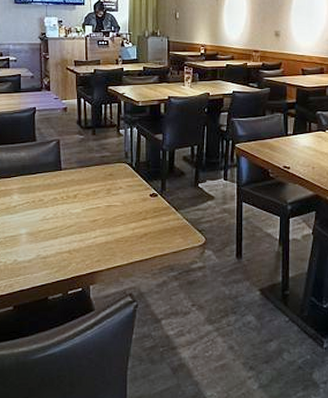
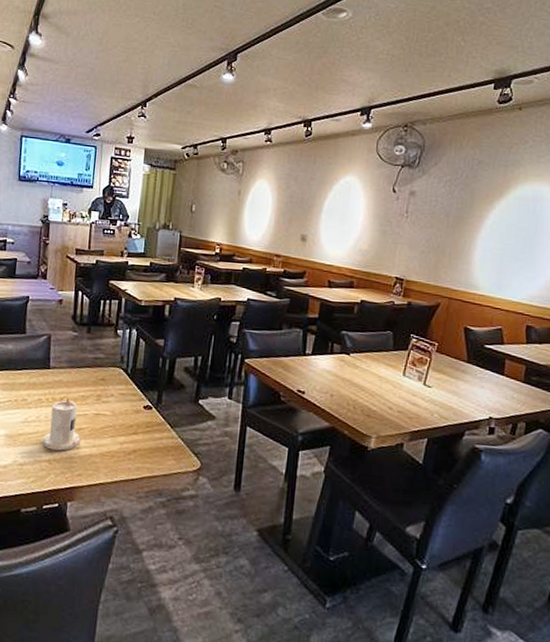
candle: none [62,194,96,242] -> present [43,397,81,451]

